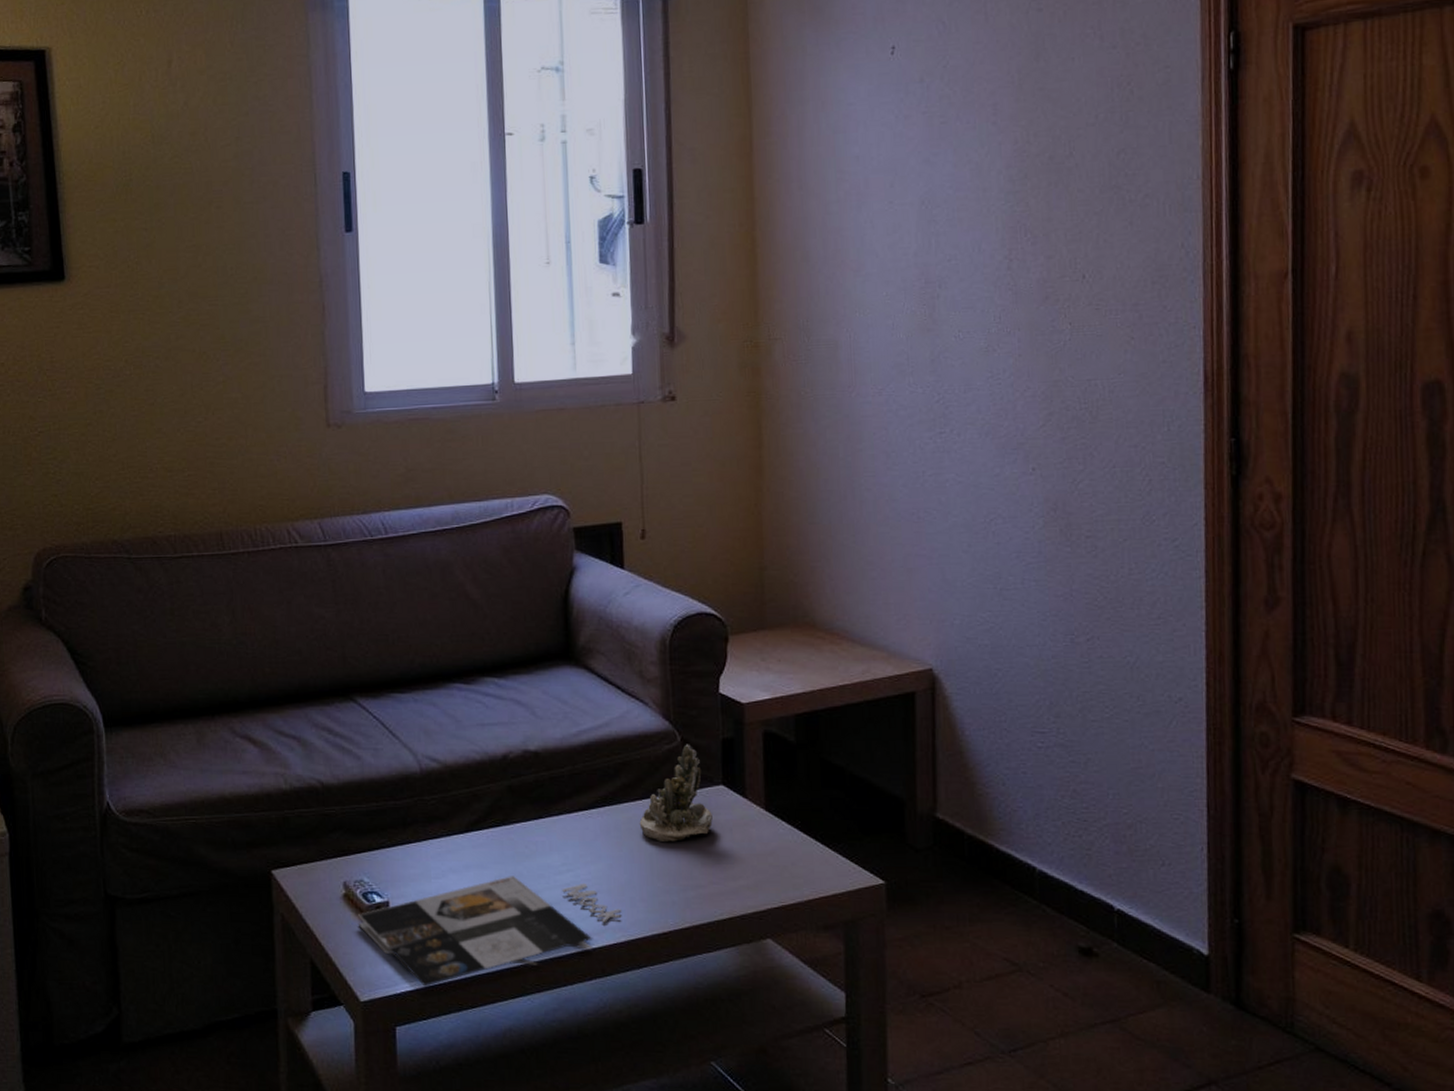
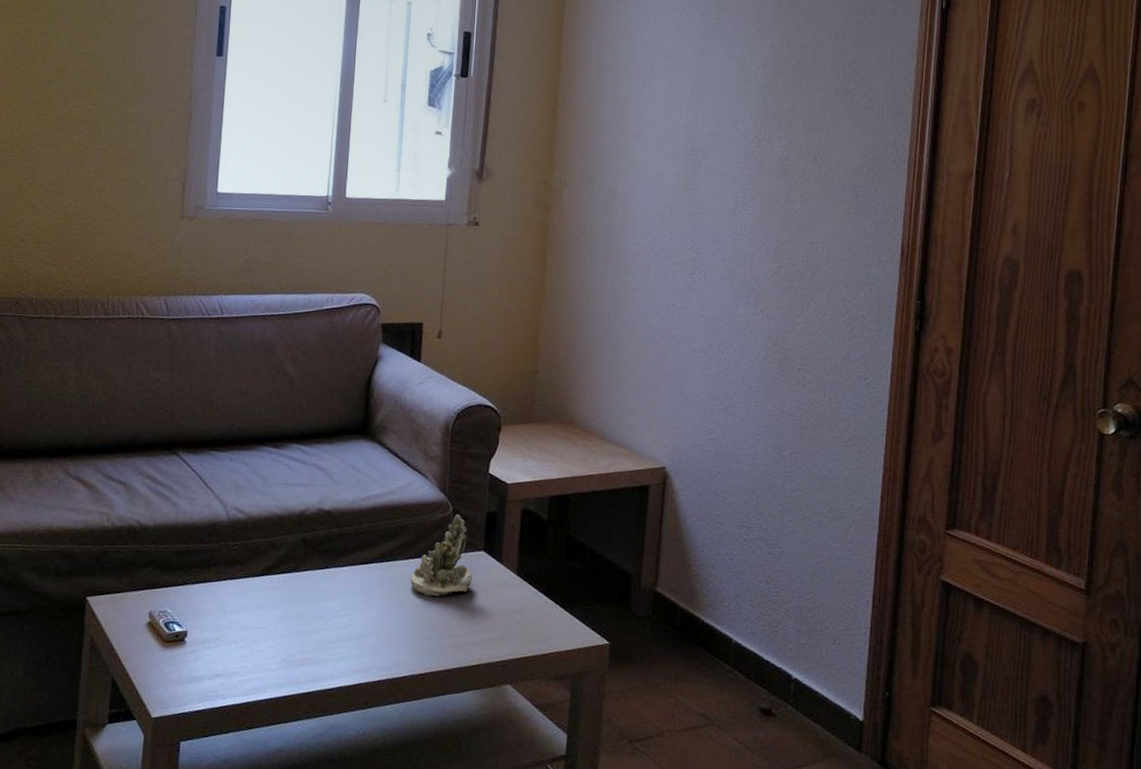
magazine: present [357,876,622,987] -> none [157,616,387,708]

